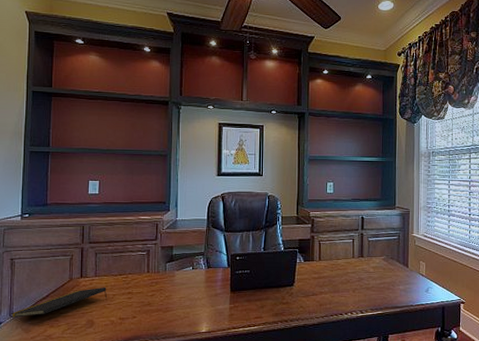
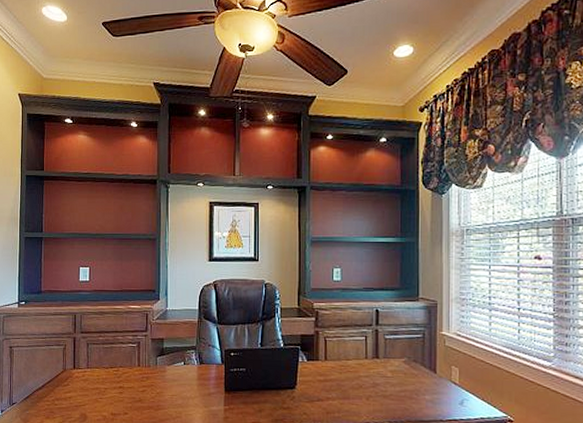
notepad: present [10,287,107,318] -> none [10,379,99,407]

